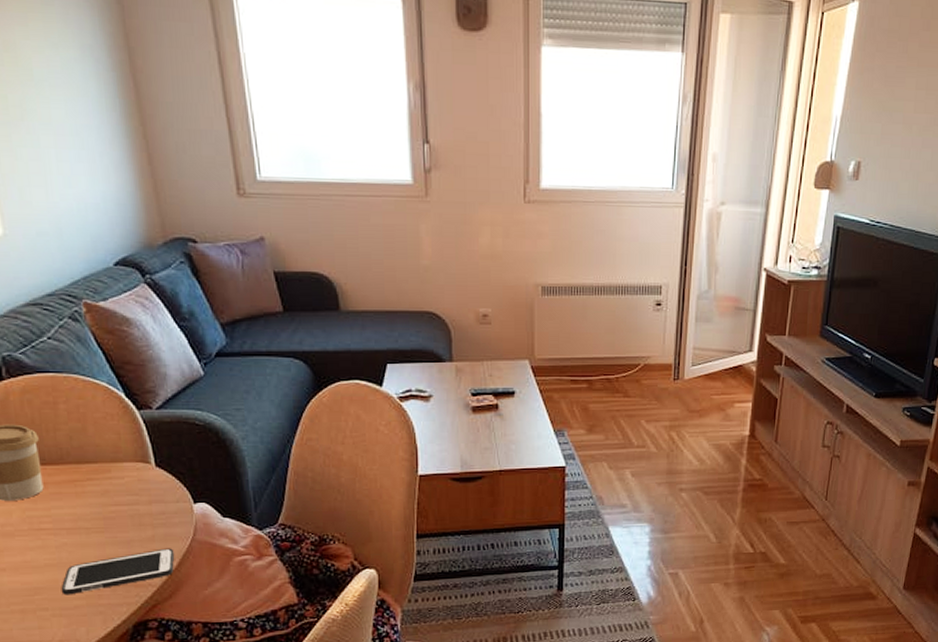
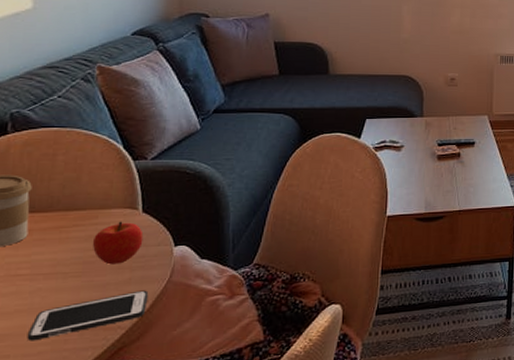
fruit: none [109,475,161,521] -> present [92,221,144,265]

